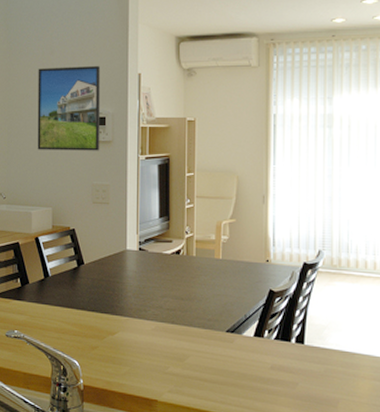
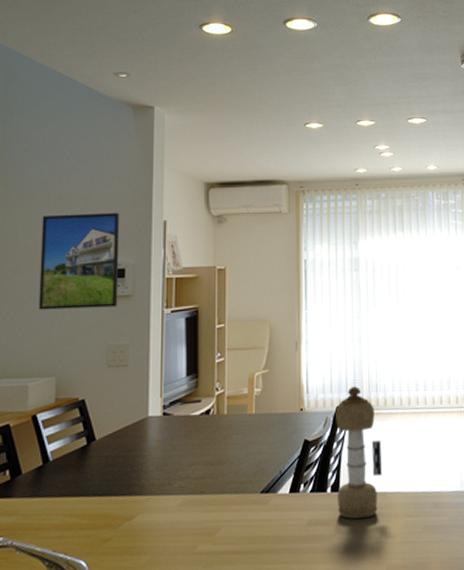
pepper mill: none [302,245,350,374] -> present [335,386,382,519]

